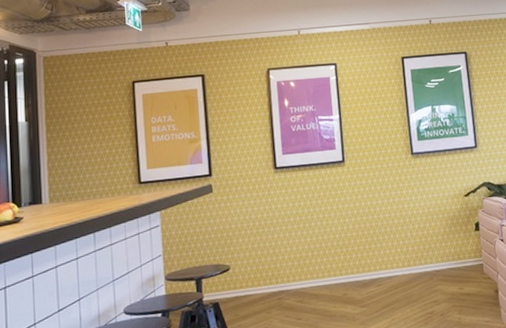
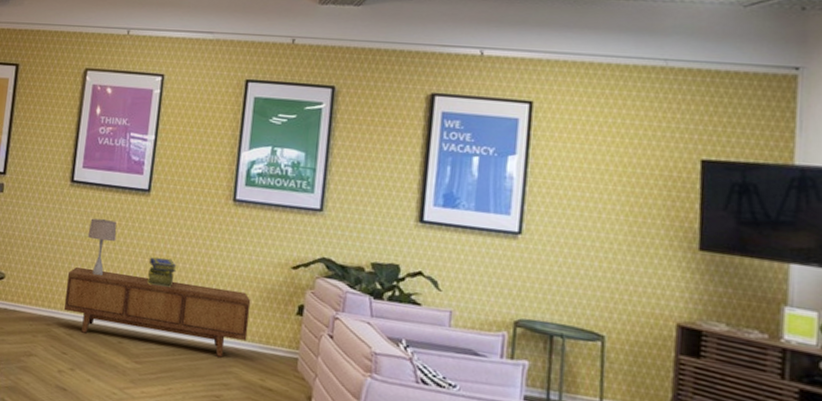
sideboard: none [287,224,444,296] -> present [64,266,251,358]
table lamp: none [298,193,324,244] -> present [87,218,117,276]
stack of books: none [355,213,379,239] -> present [147,257,177,287]

